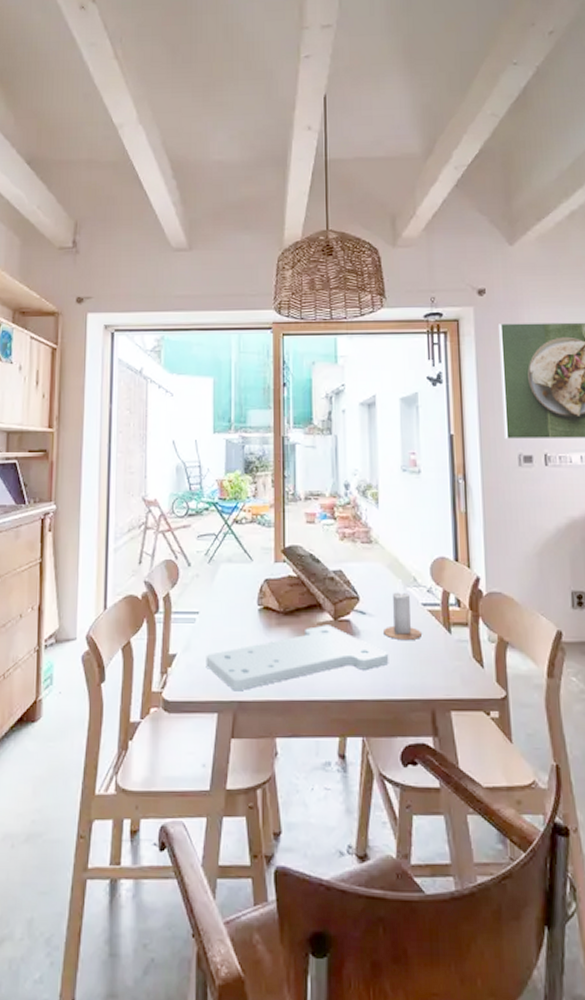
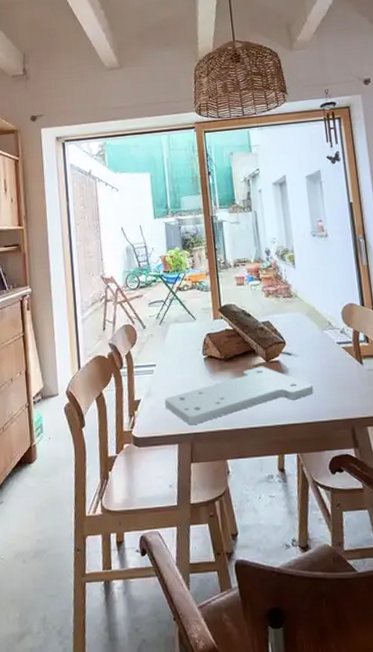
candle: present [384,580,423,641] -> none [307,325,340,374]

